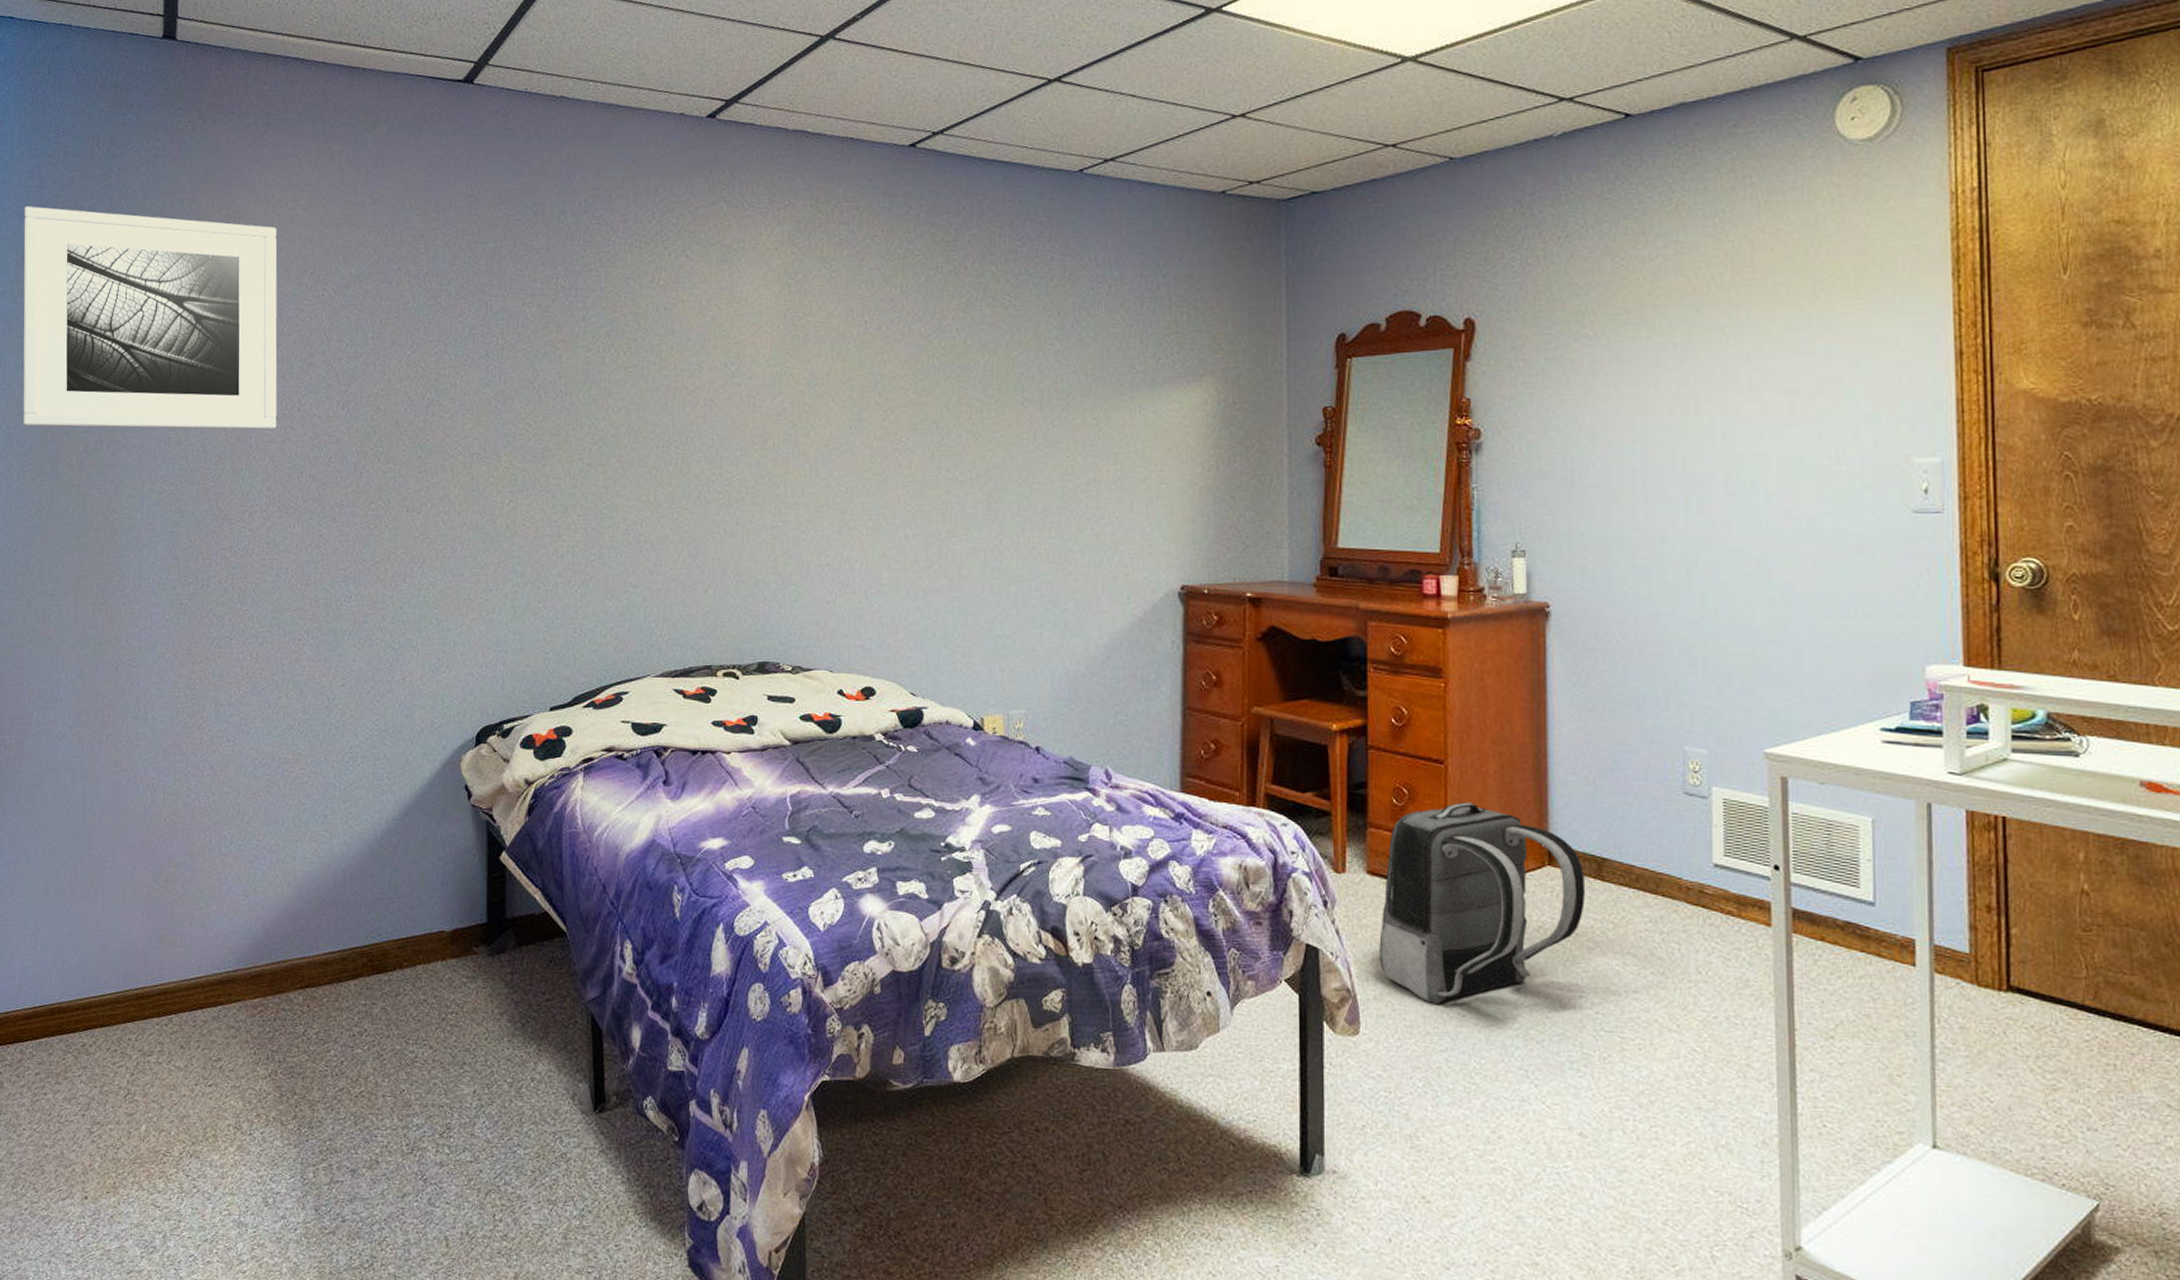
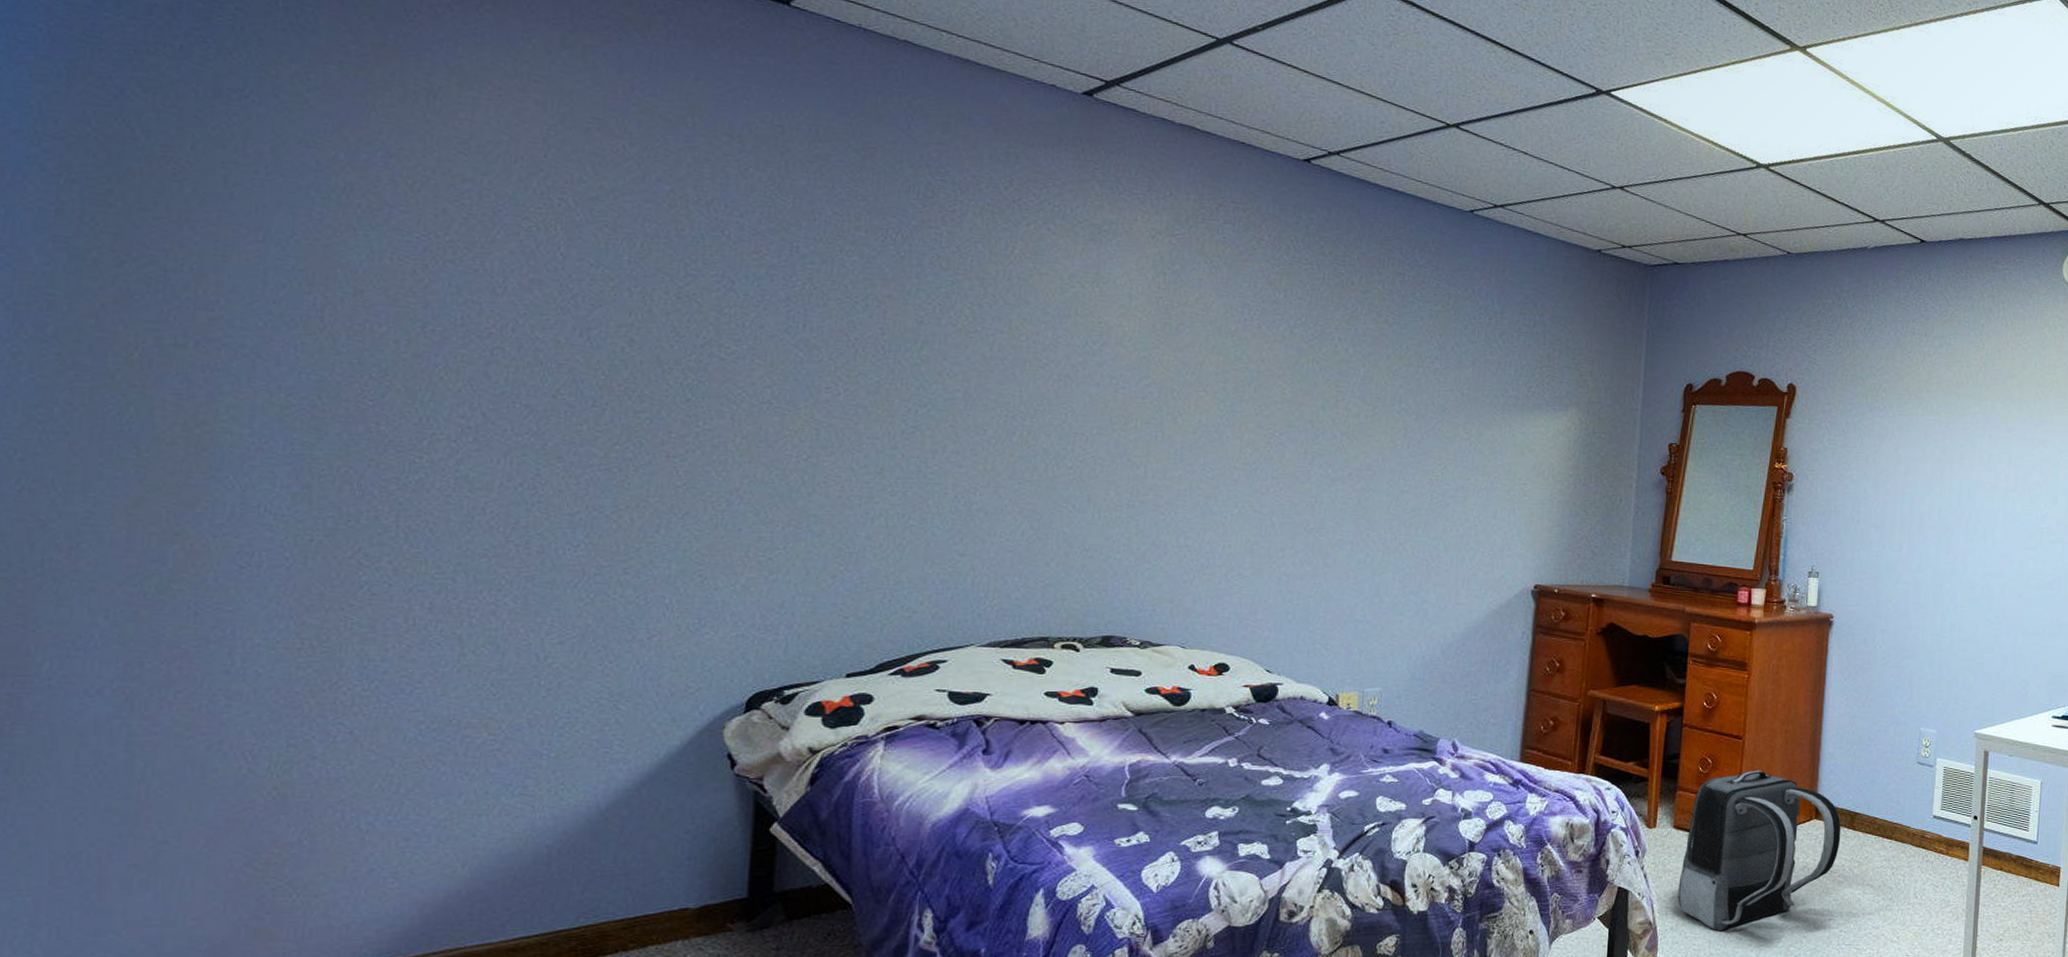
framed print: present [23,206,277,430] -> none [44,28,493,349]

